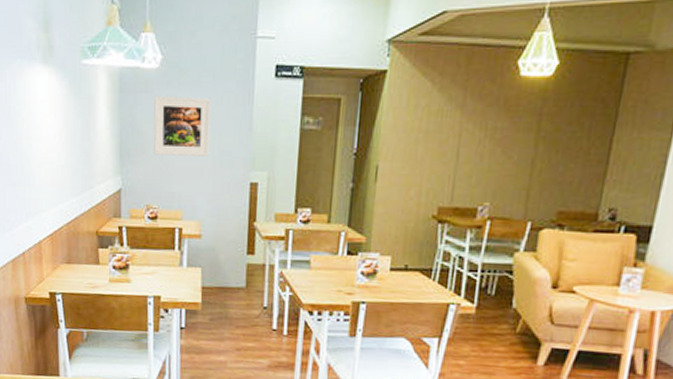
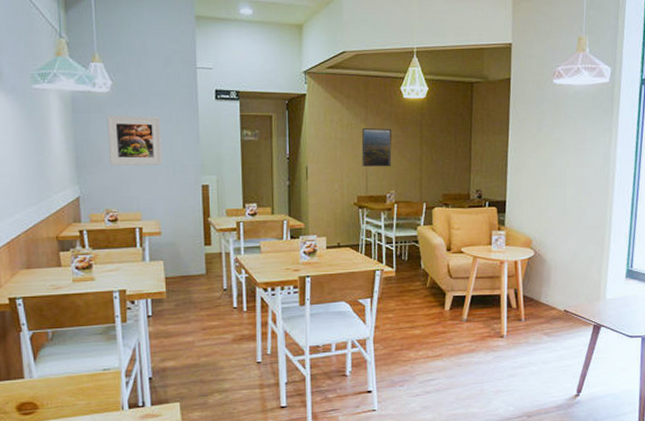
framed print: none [449,117,496,171] -> present [361,128,392,167]

